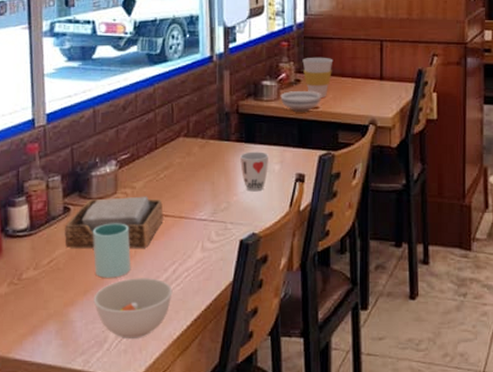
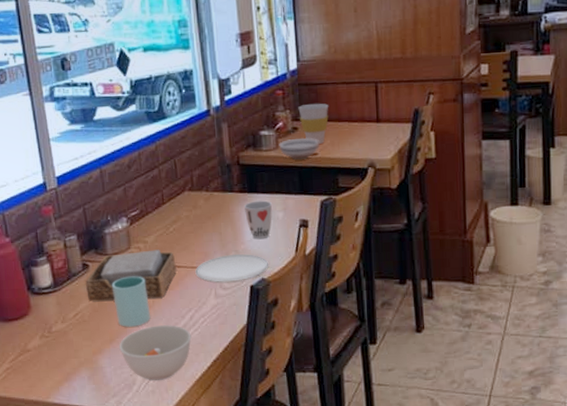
plate: none [183,205,261,236] -> present [195,253,269,284]

